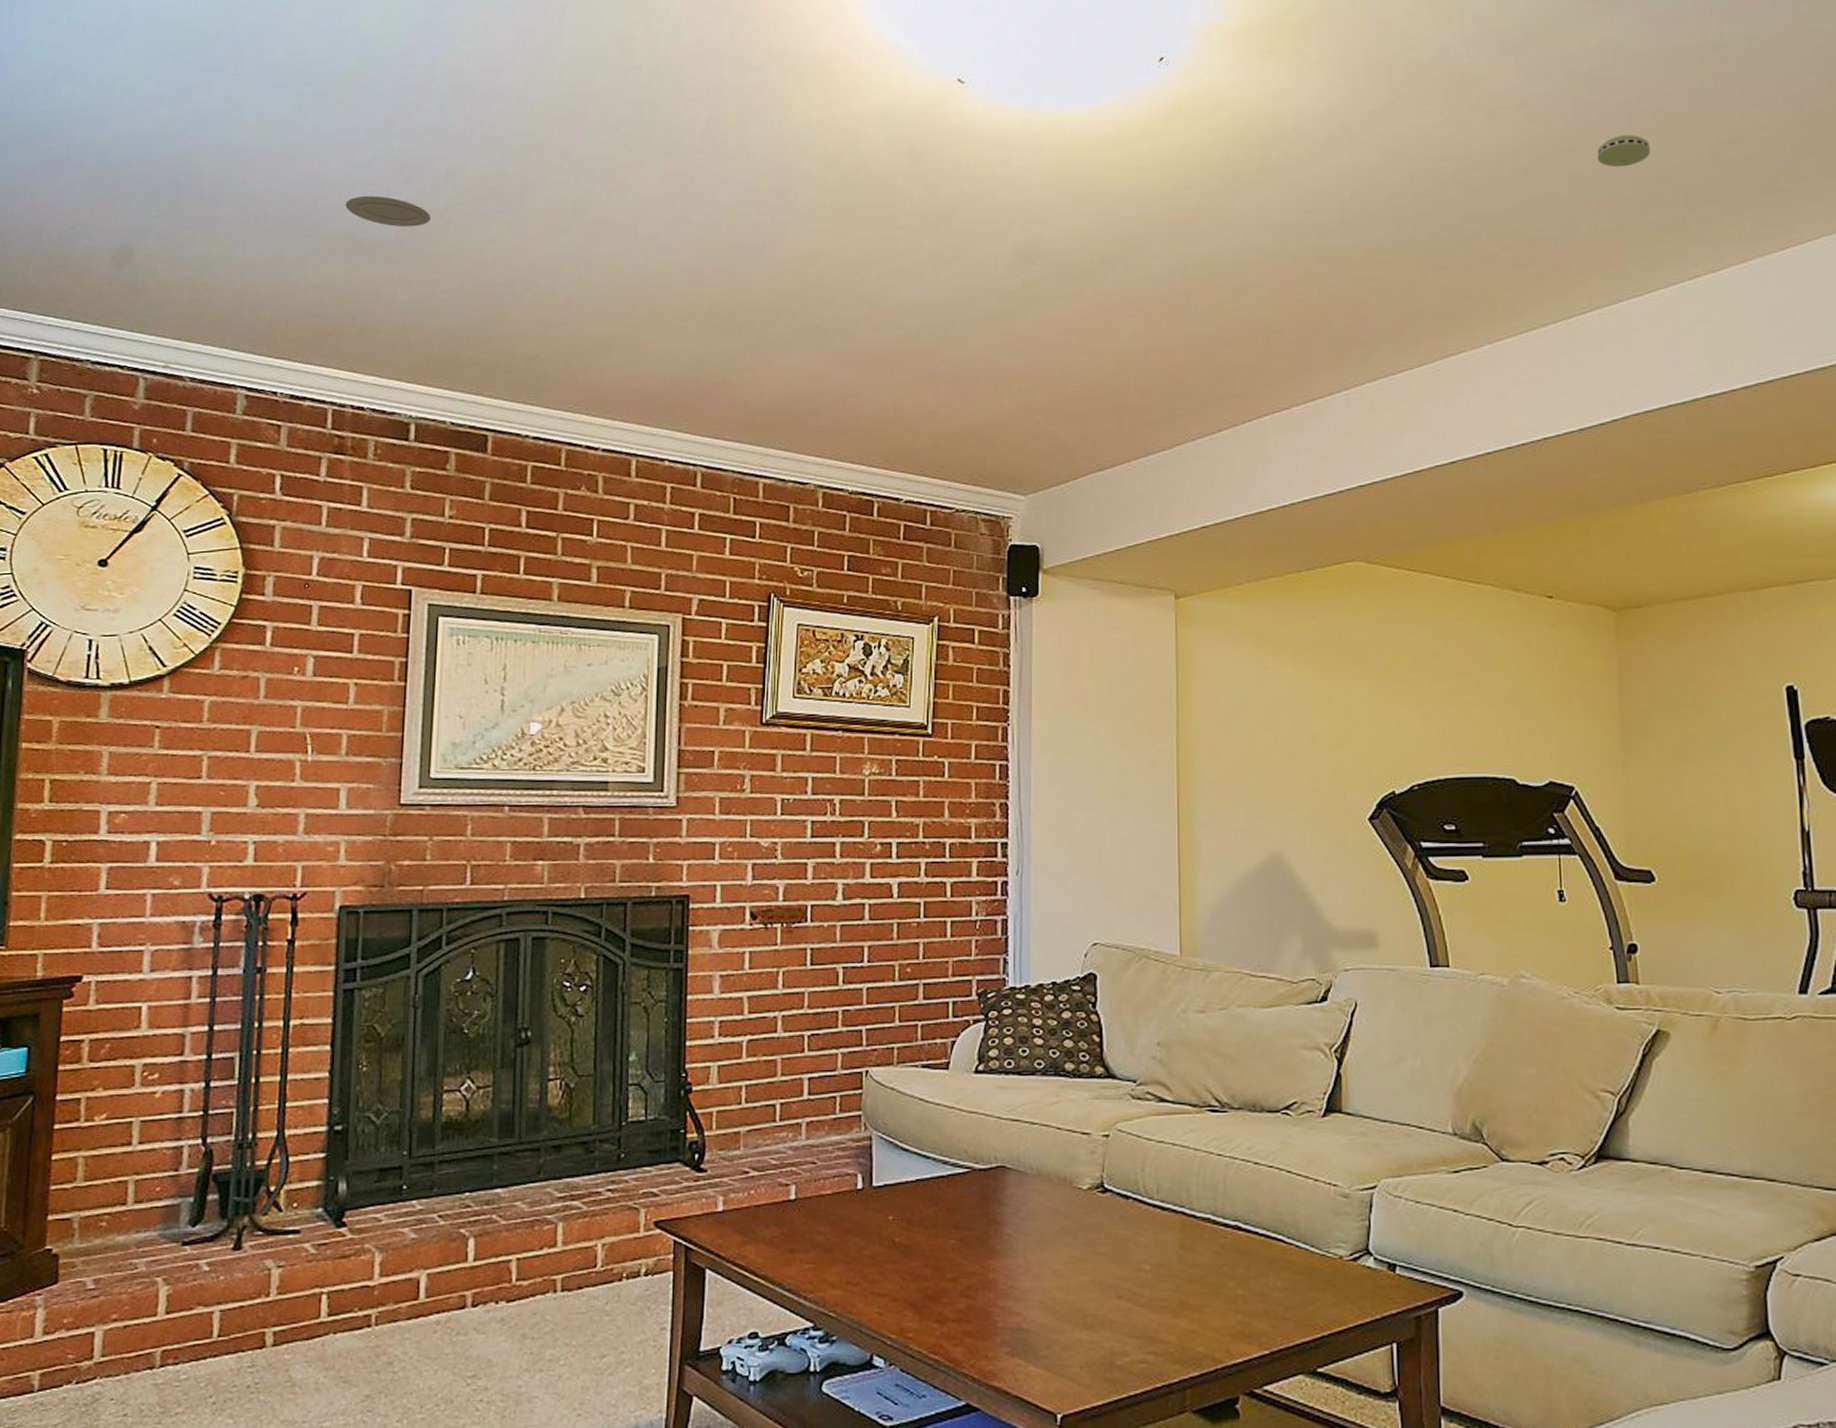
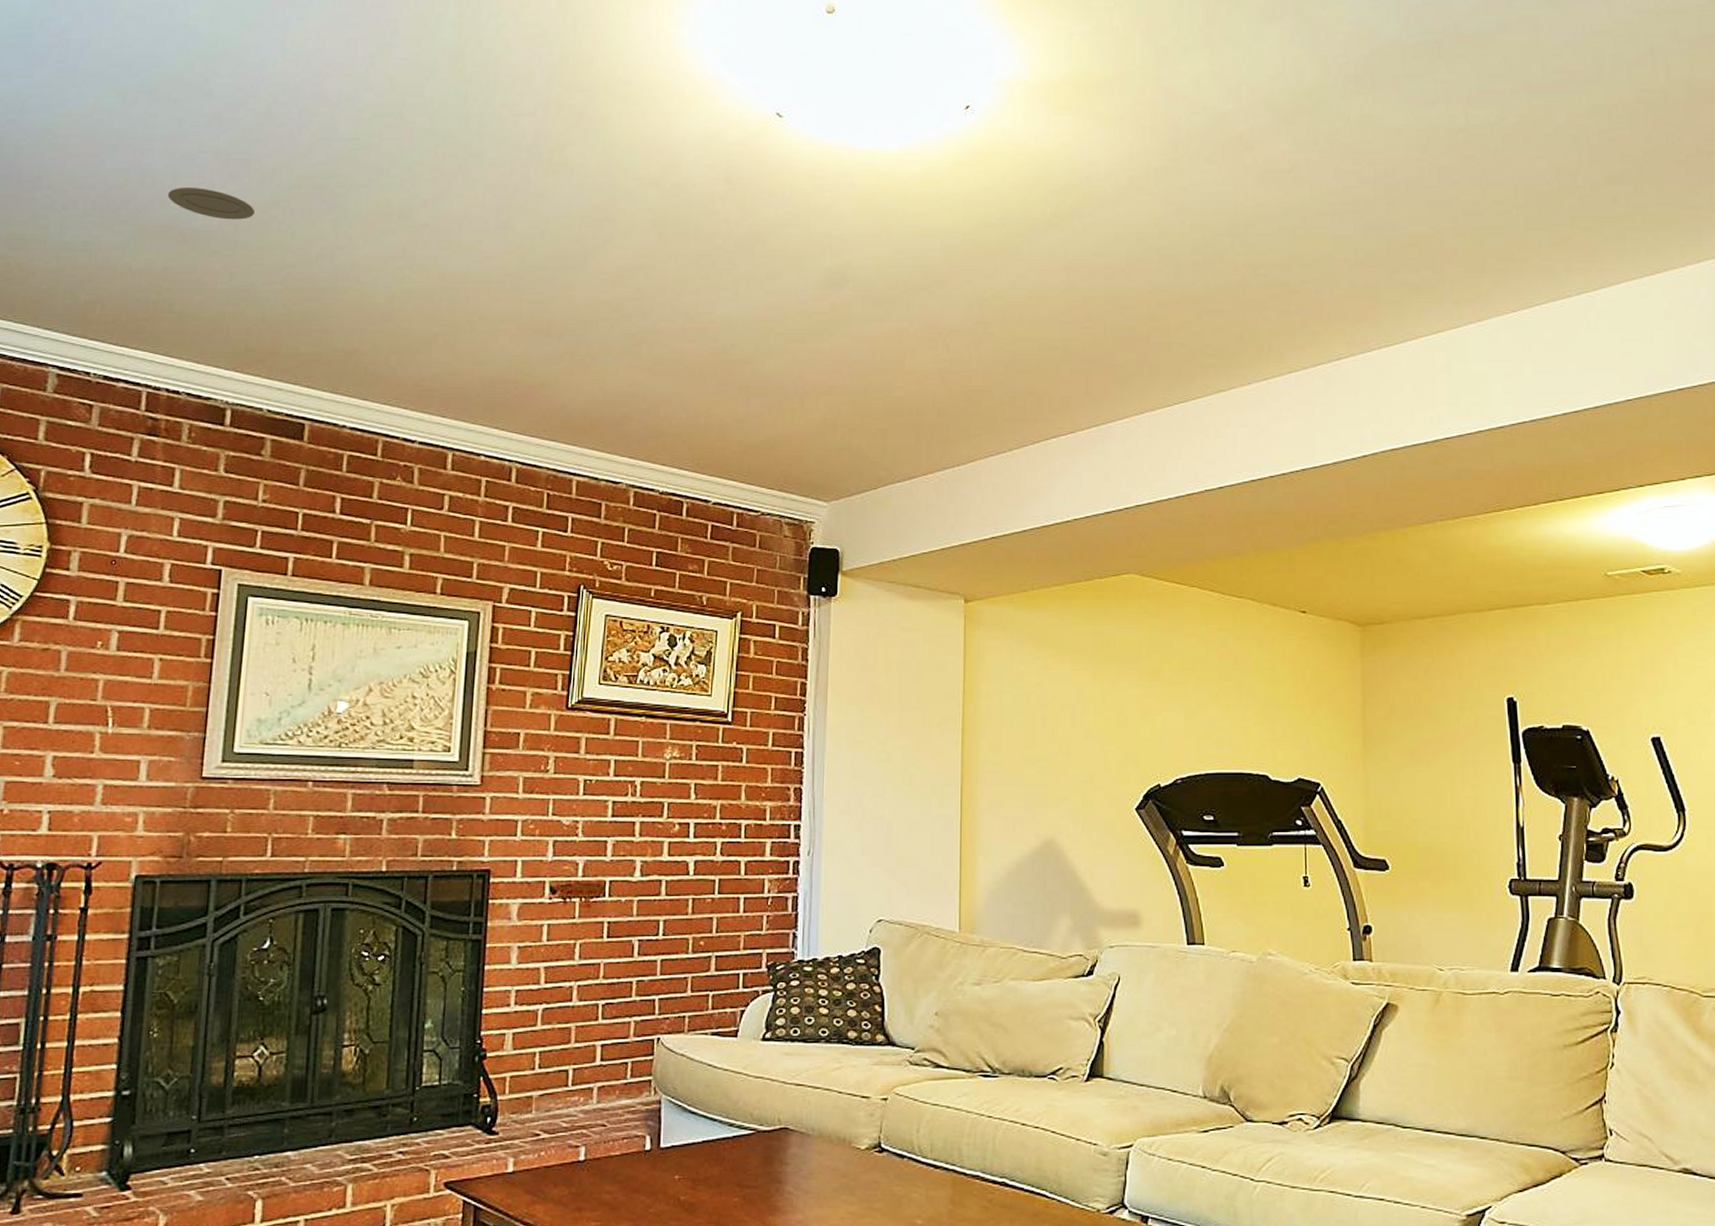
smoke detector: present [1597,135,1650,168] -> none [1356,202,1402,231]

